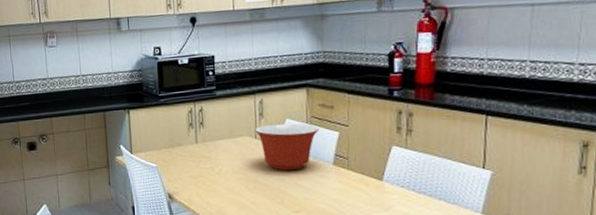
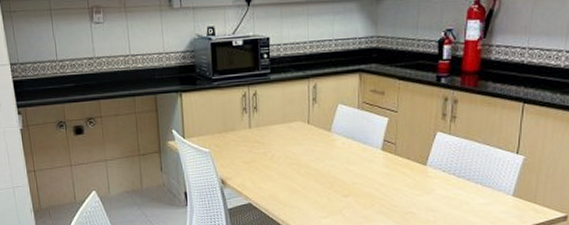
mixing bowl: present [254,123,319,171] -> none [307,109,369,156]

